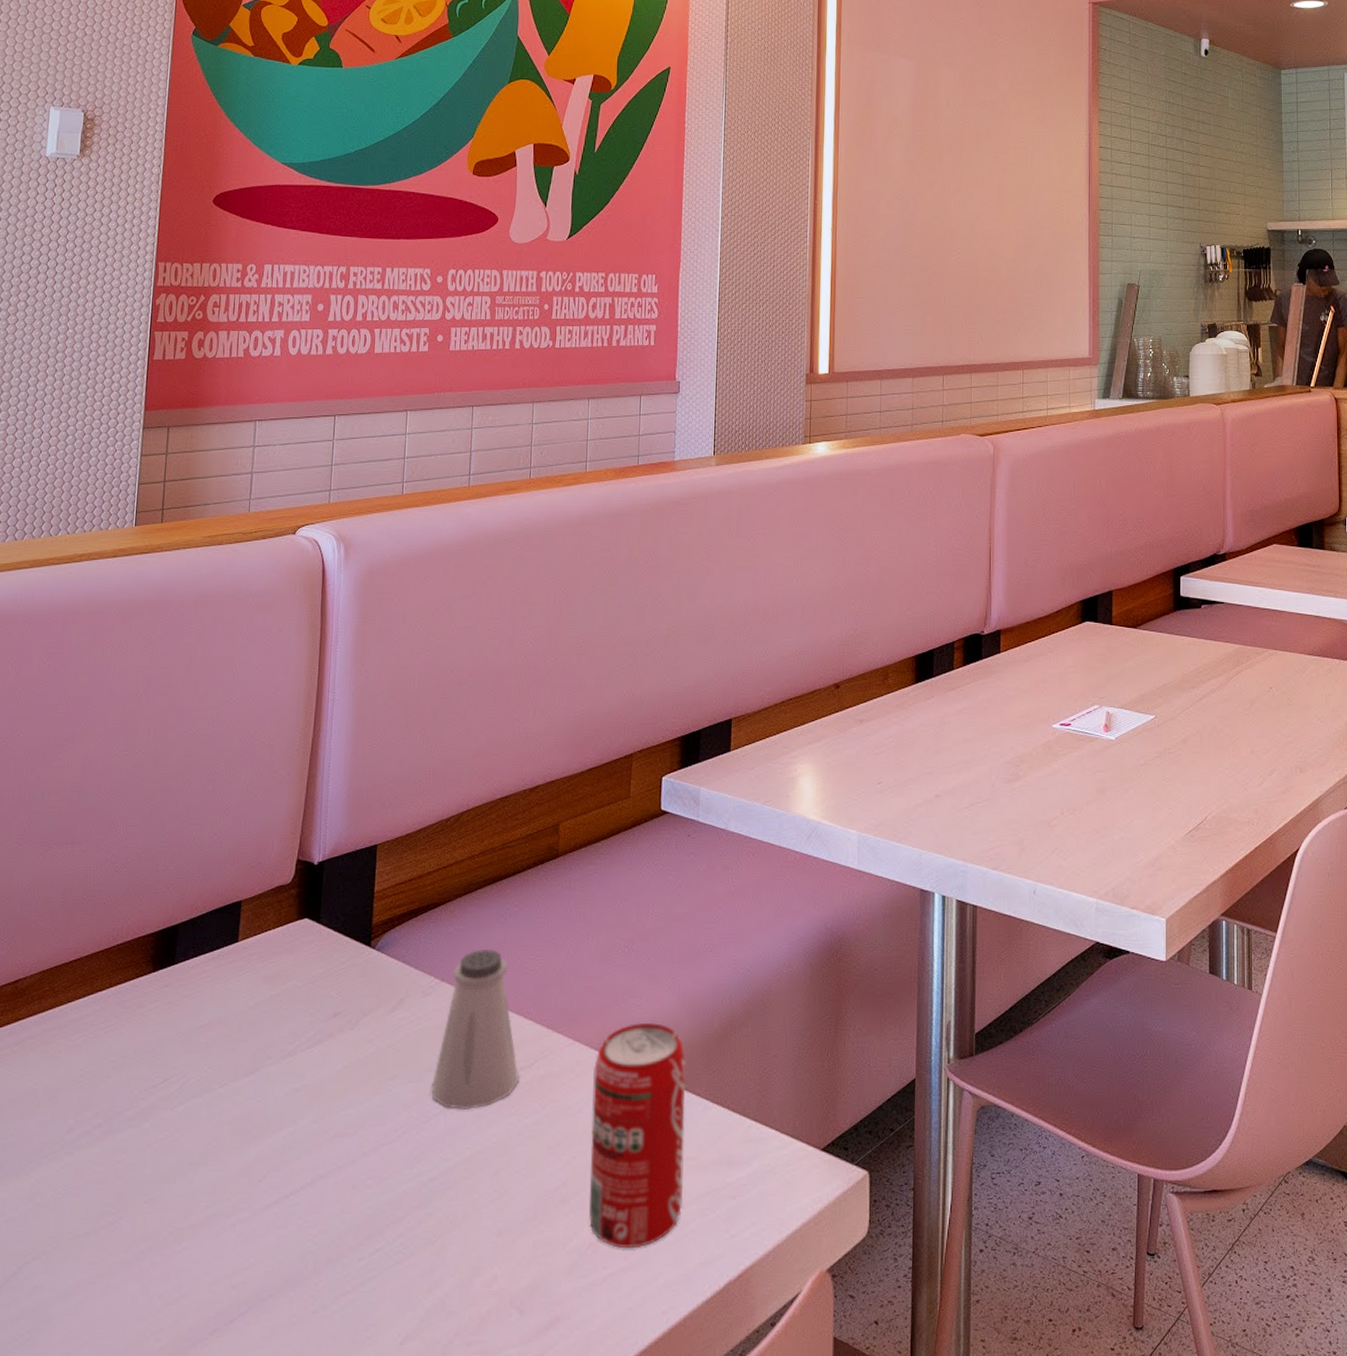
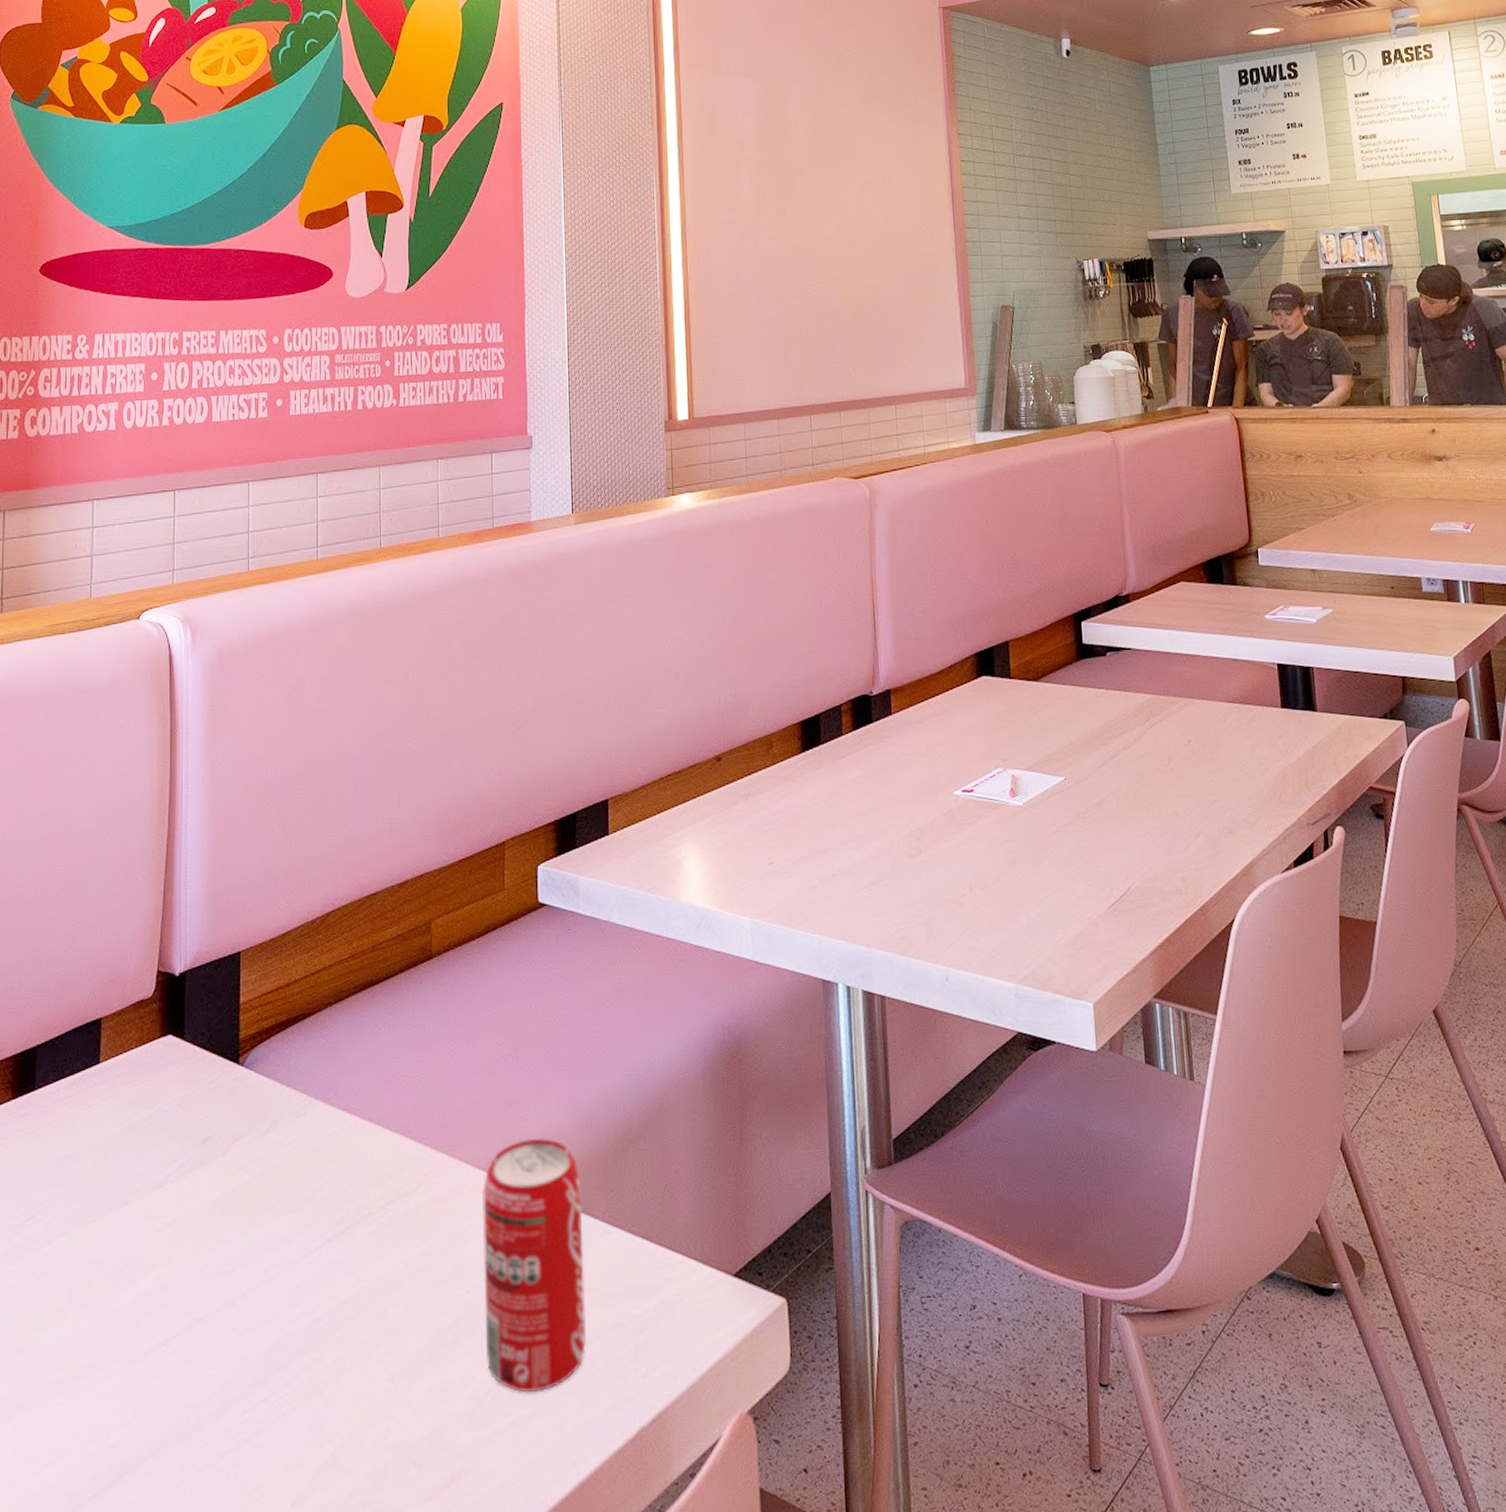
saltshaker: present [431,950,519,1109] -> none [311,1063,404,1241]

